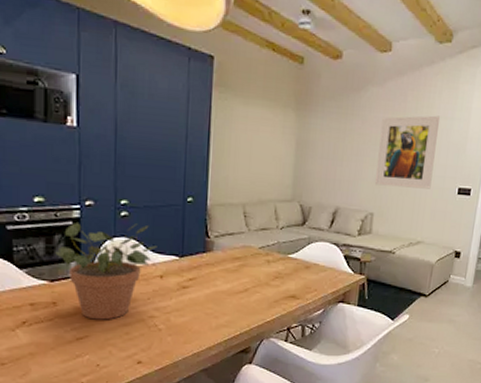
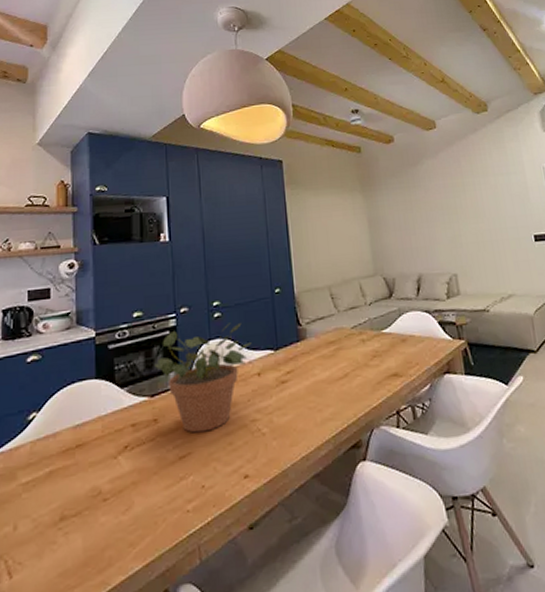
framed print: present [374,115,441,189] -> none [443,173,507,246]

